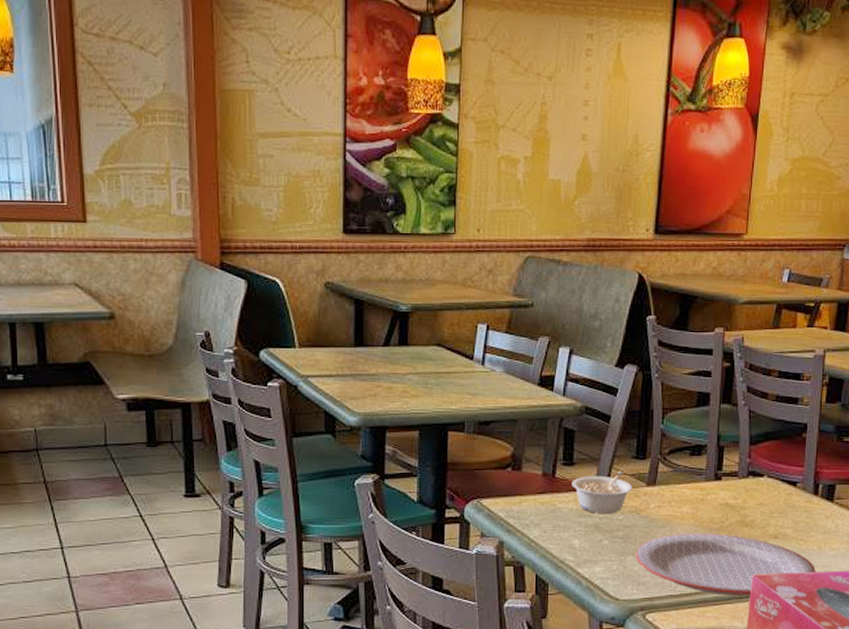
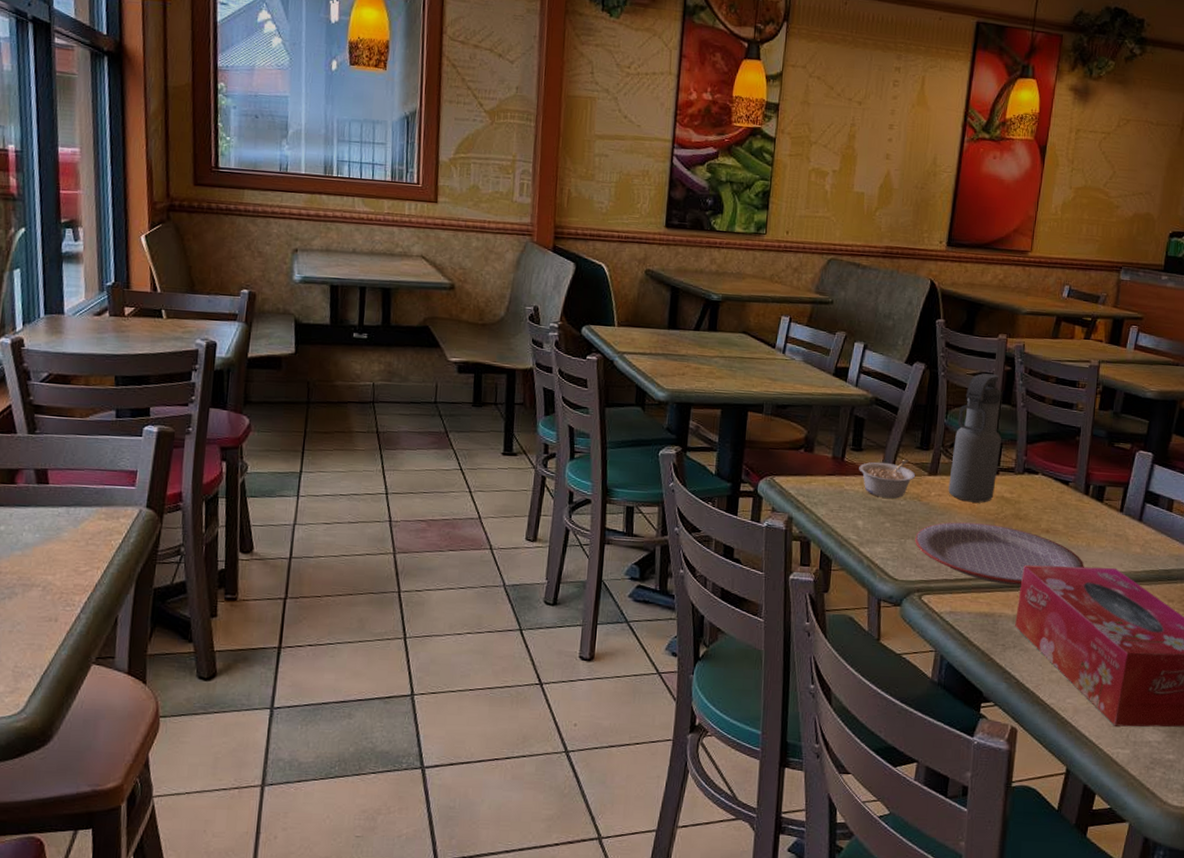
water bottle: none [668,372,723,512] -> present [948,373,1002,503]

